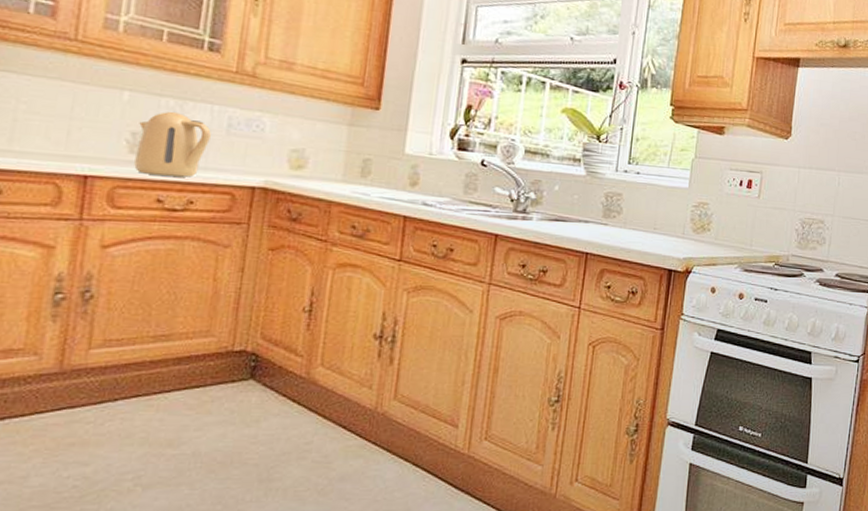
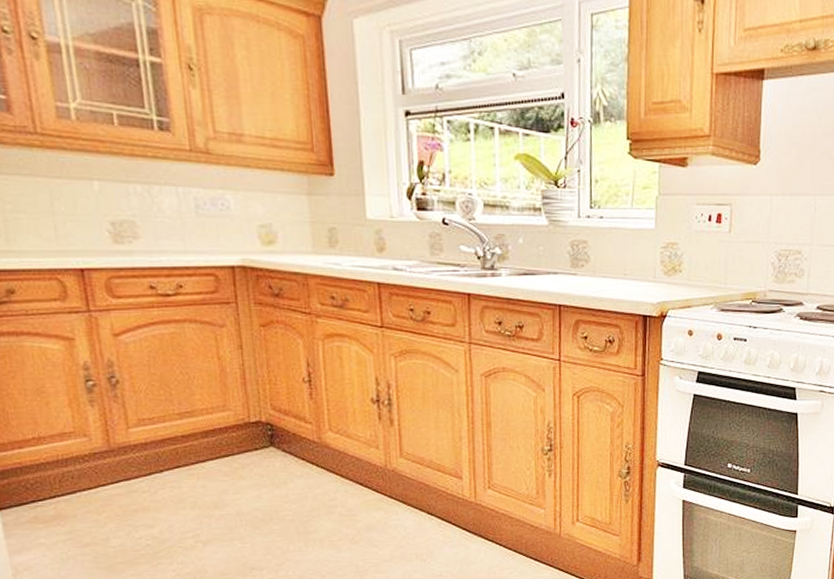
kettle: present [134,111,211,178] -> none [115,197,183,262]

